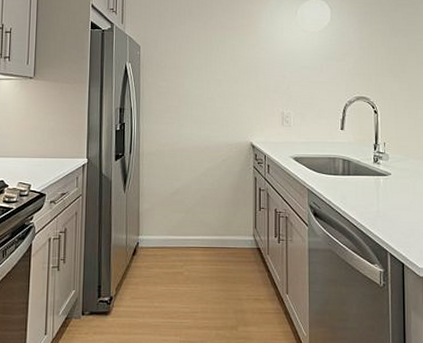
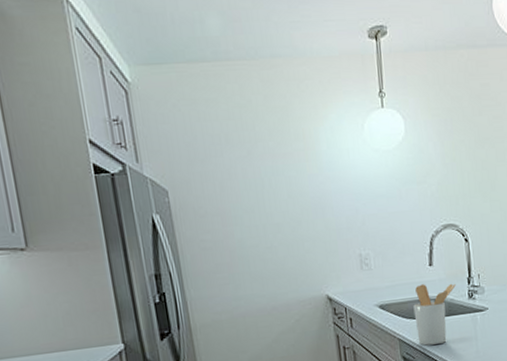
utensil holder: none [323,144,363,199] -> present [413,283,456,346]

